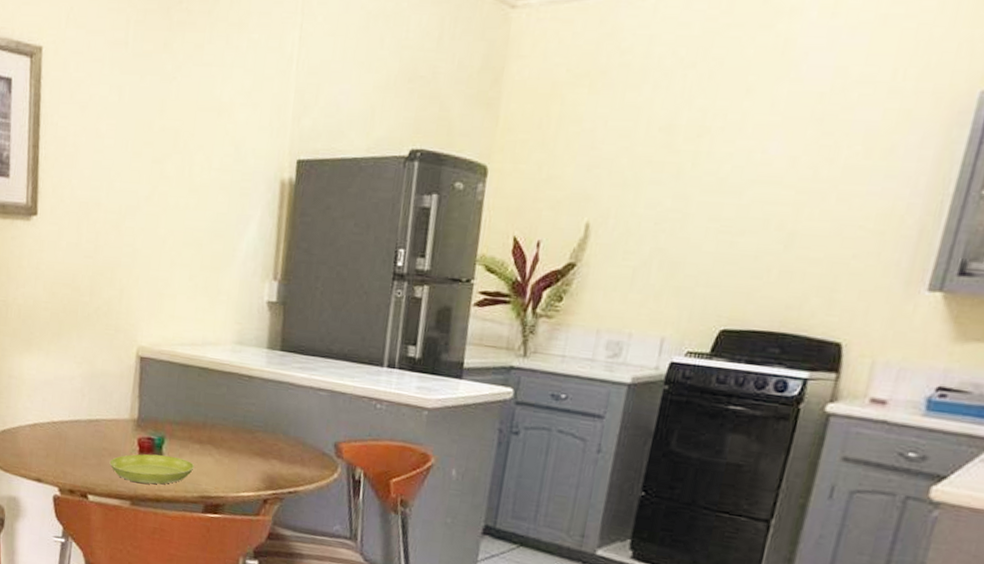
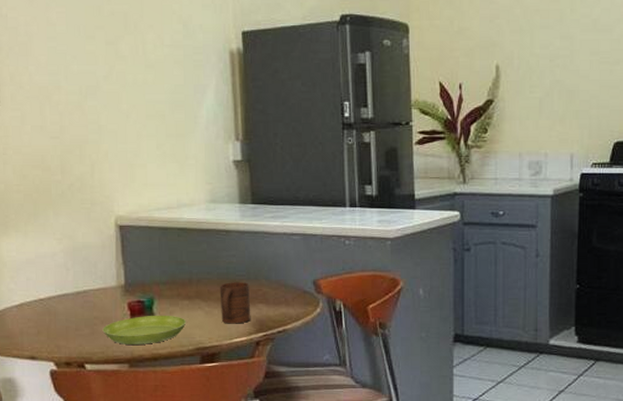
cup: none [231,431,265,478] -> present [219,282,251,324]

